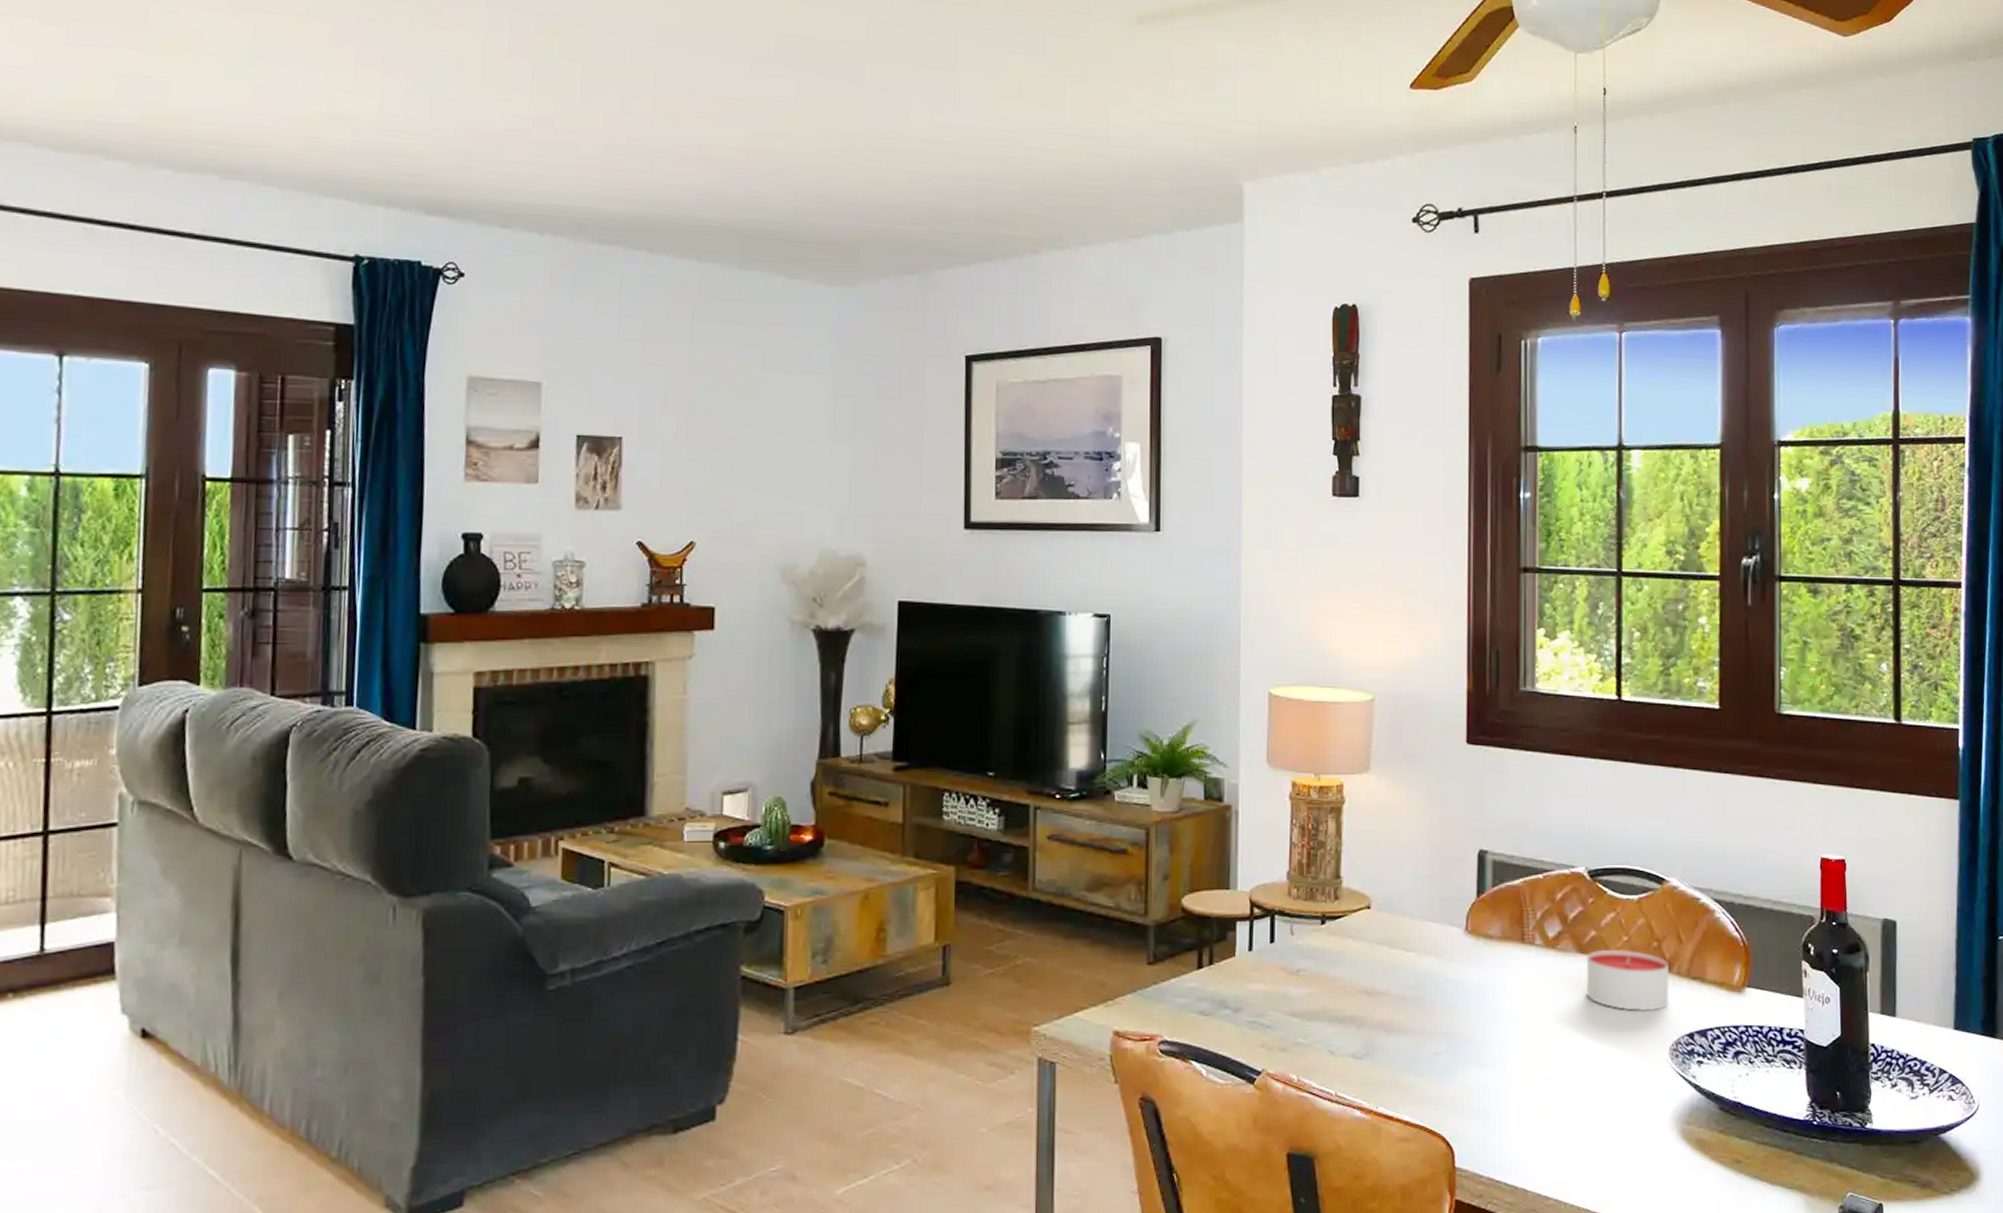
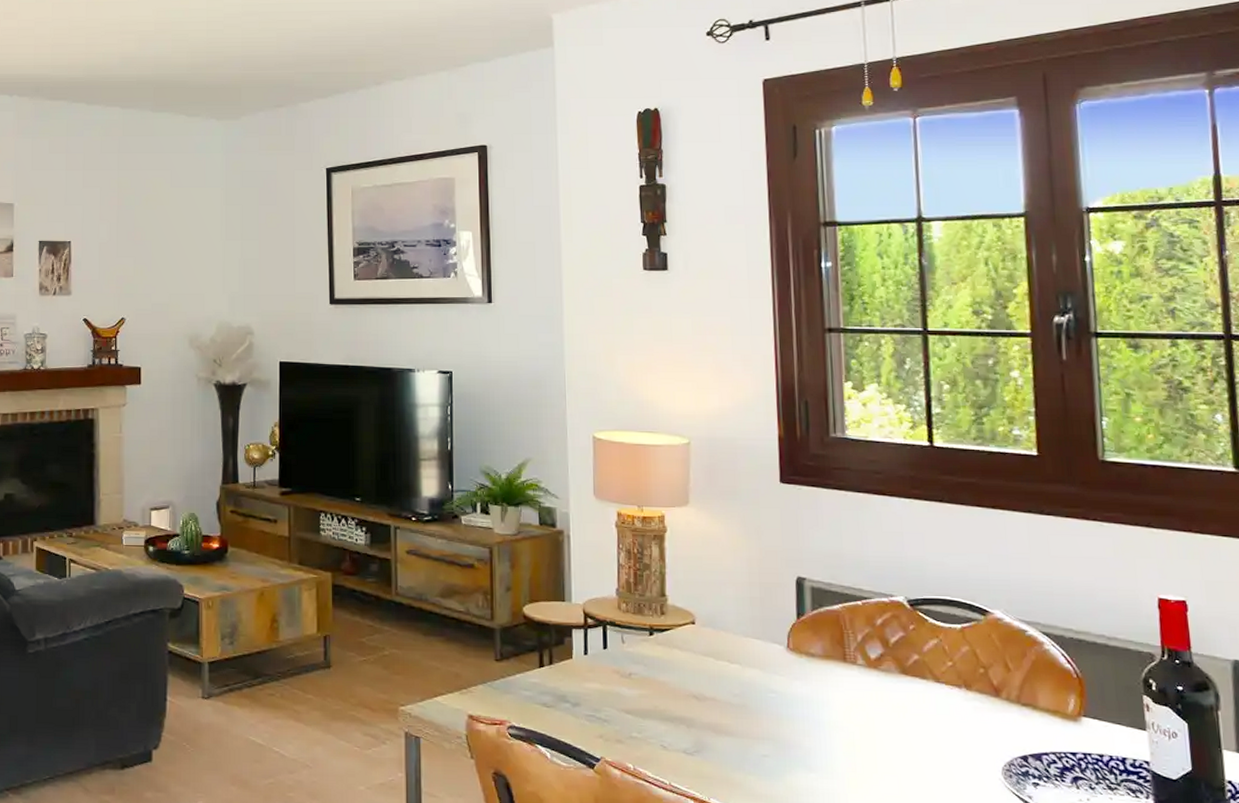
candle: present [1586,948,1670,1012] -> none [911,672,999,733]

